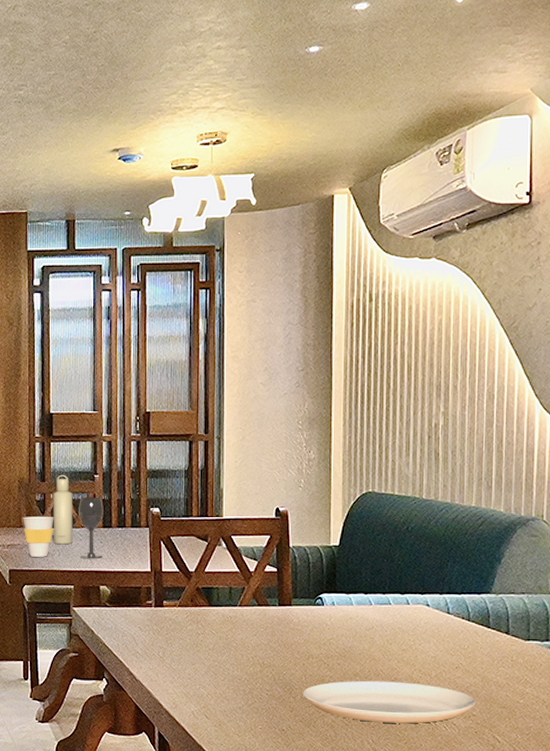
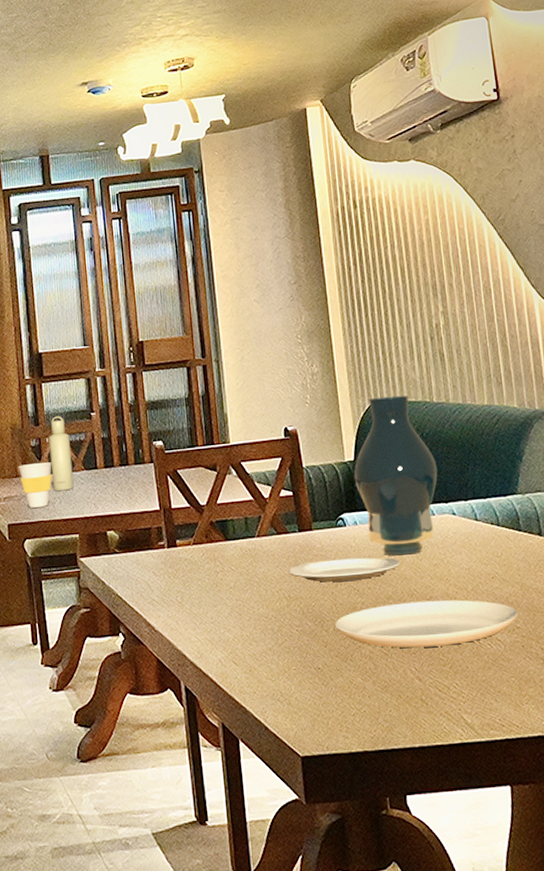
wine glass: present [79,497,104,559] -> none [77,436,108,504]
plate: none [265,633,371,656] -> present [288,556,401,582]
vase: none [337,488,418,638] -> present [353,395,438,556]

